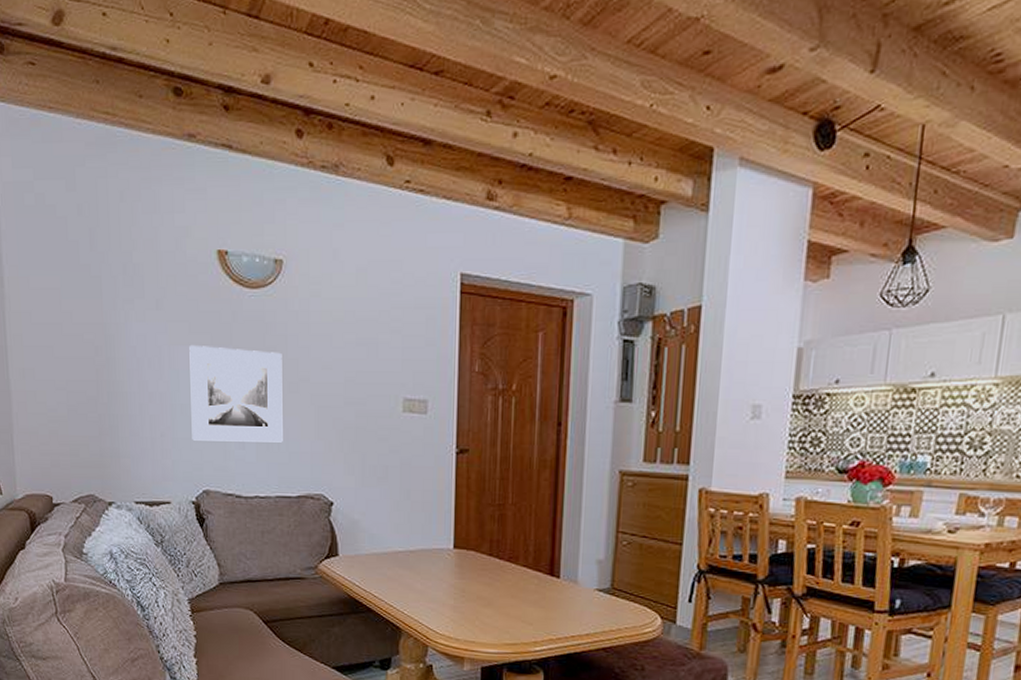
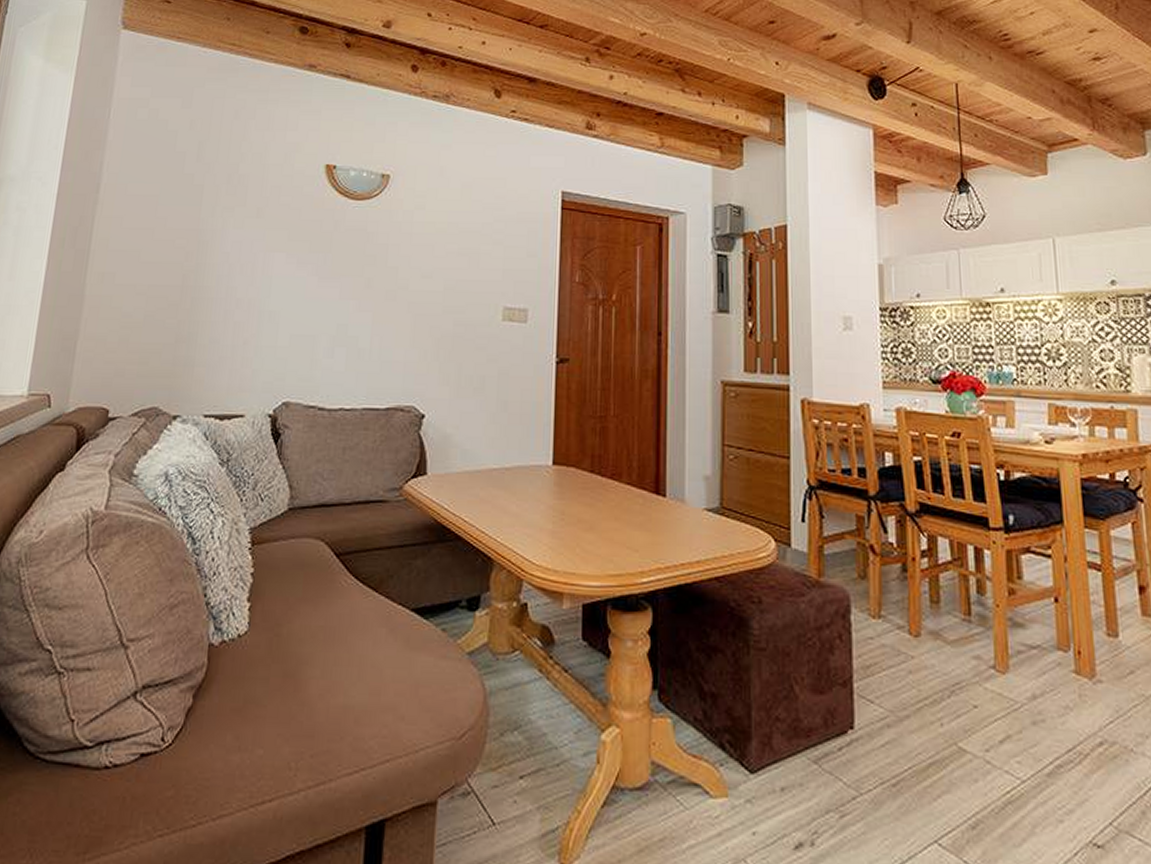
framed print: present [189,344,283,443] -> none [277,251,382,351]

